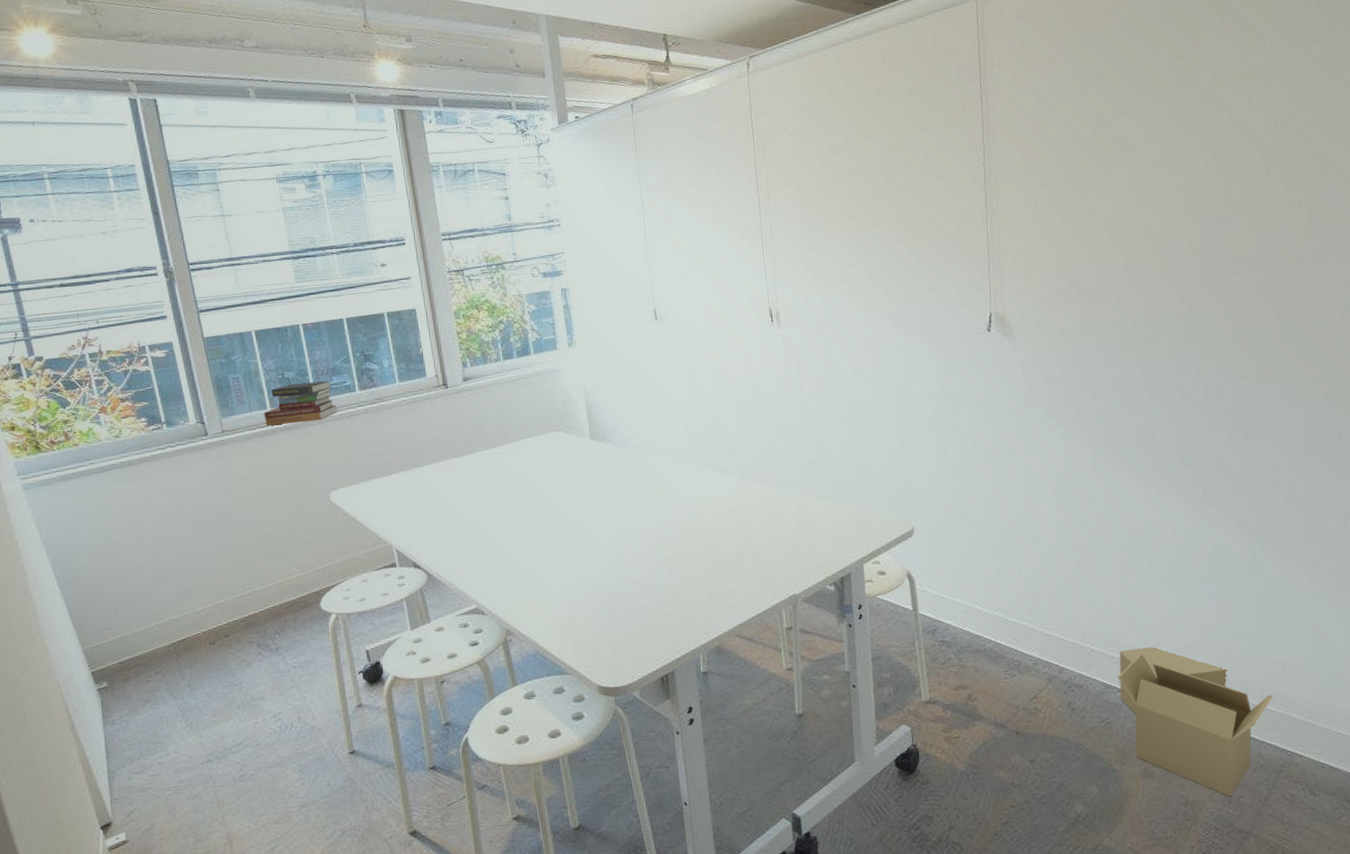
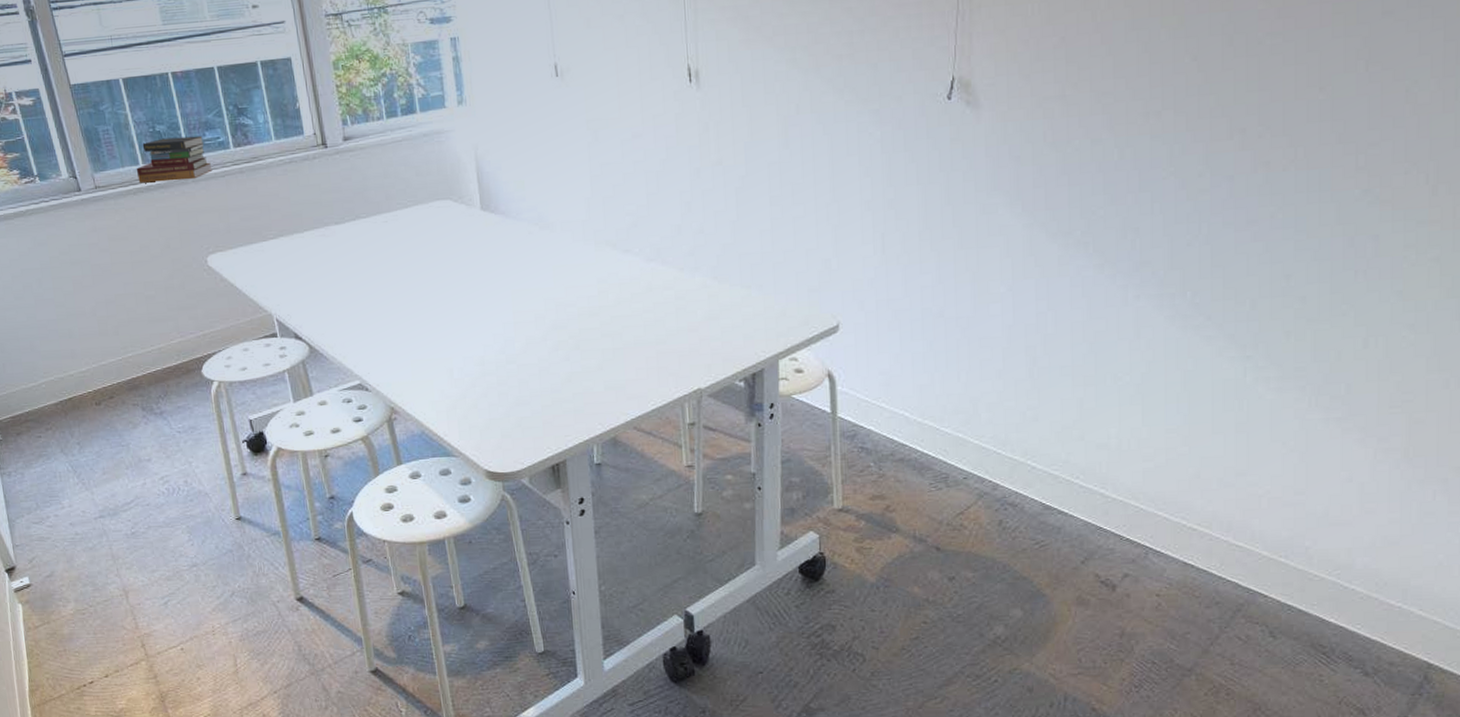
cardboard box: present [1118,647,1274,797] -> none [1060,468,1243,633]

